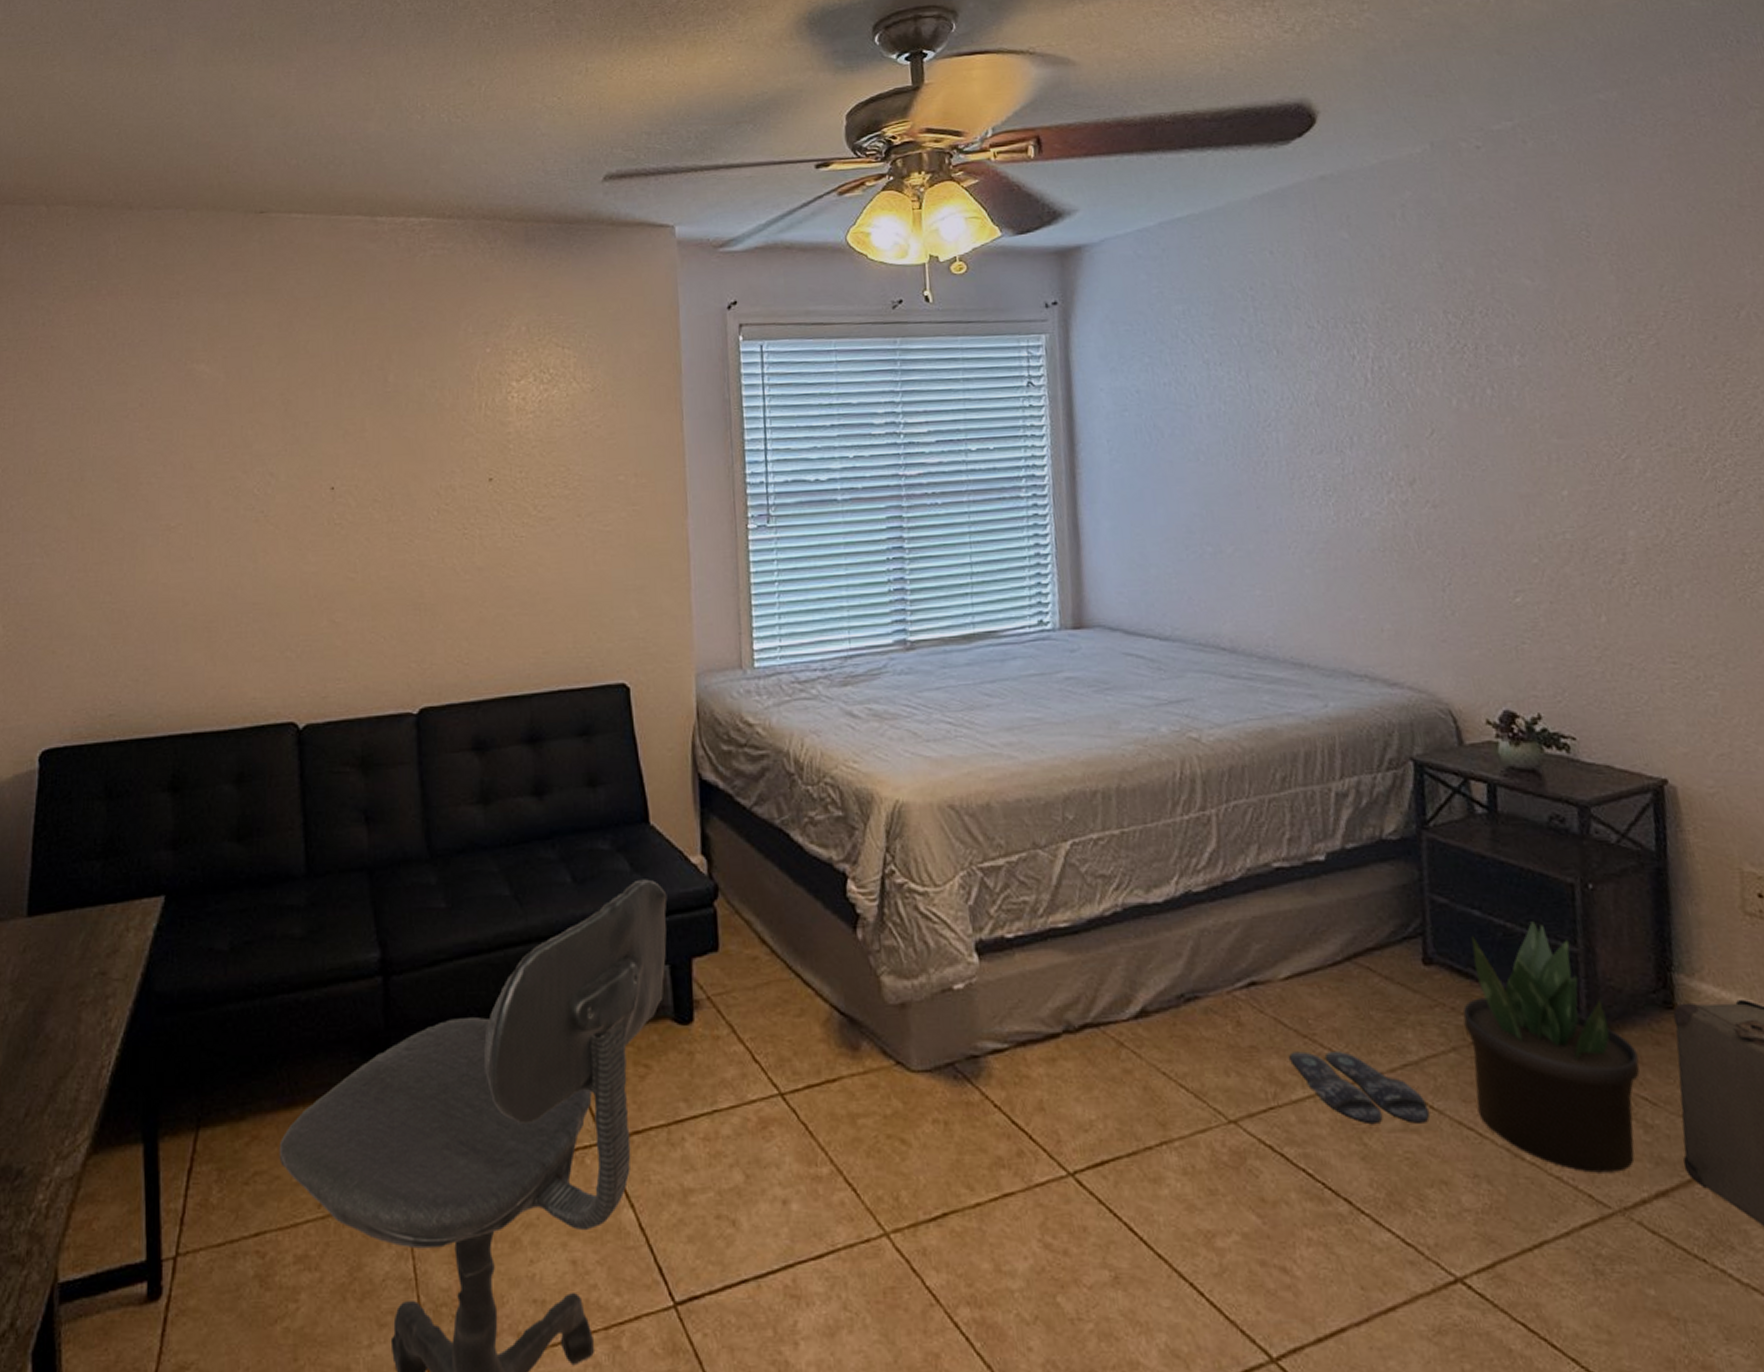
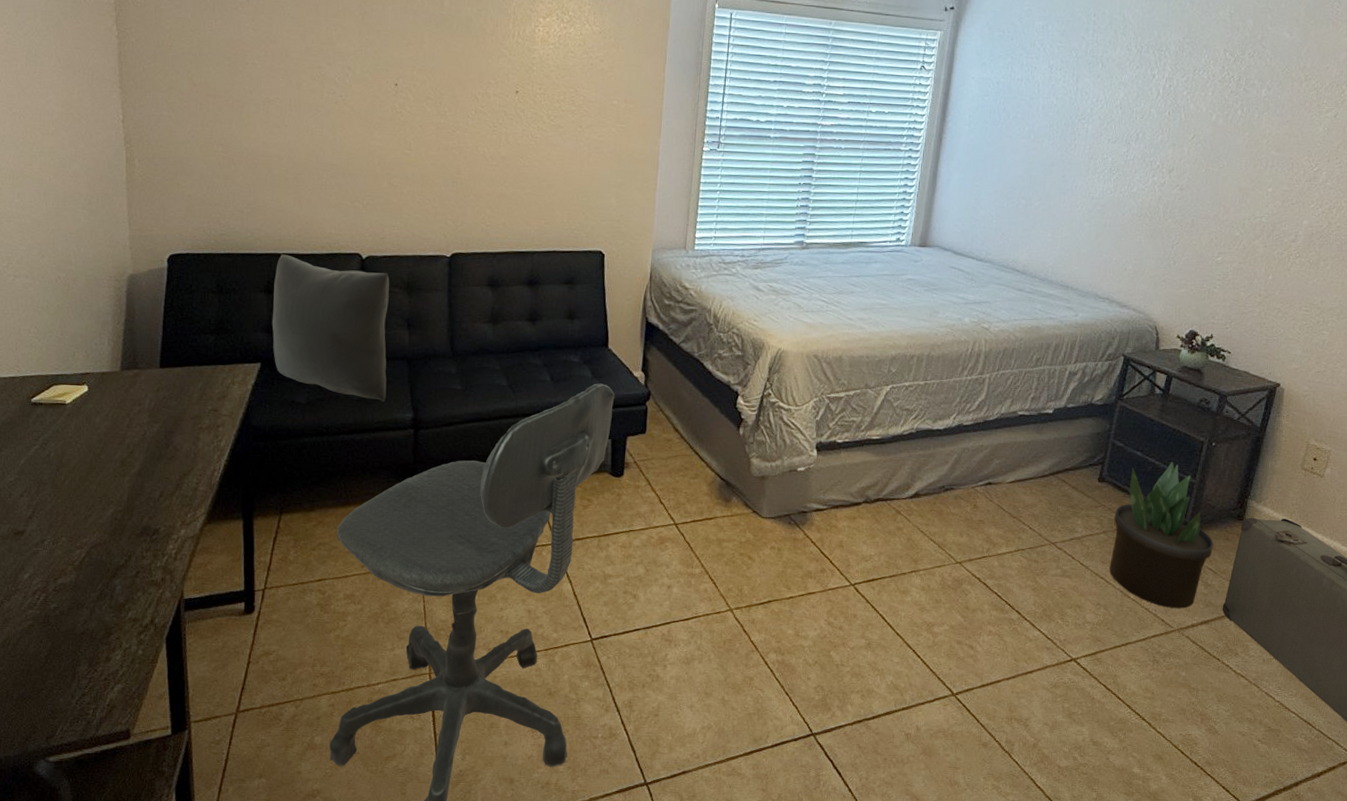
pillow: none [179,734,341,938] -> present [272,254,390,402]
slippers: present [1289,1051,1429,1124] -> none [1002,526,1080,573]

